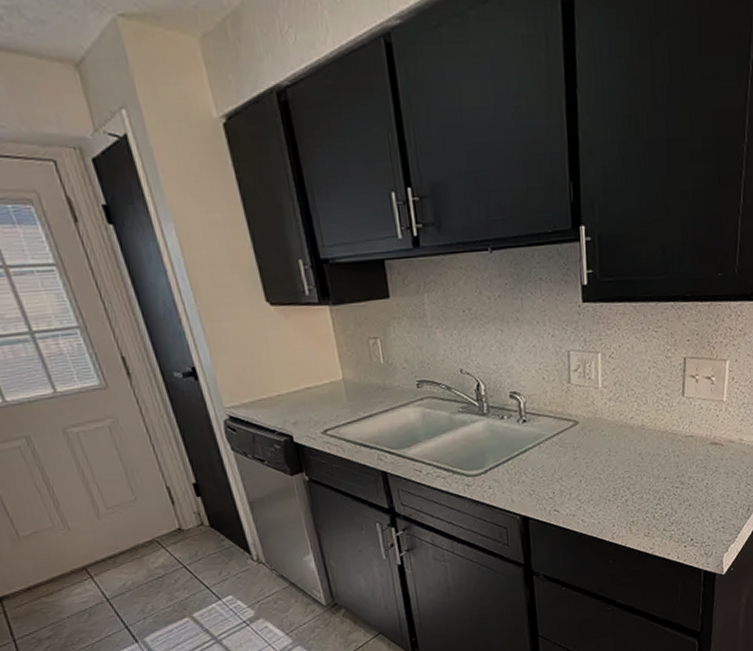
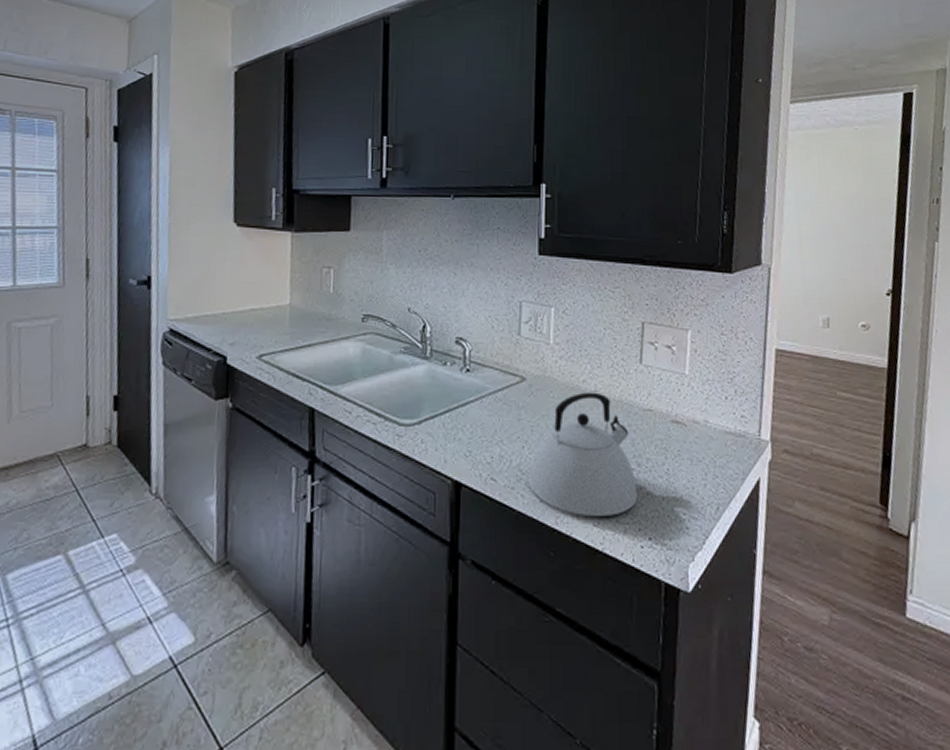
kettle: none [586,426,681,530] -> present [527,392,637,518]

